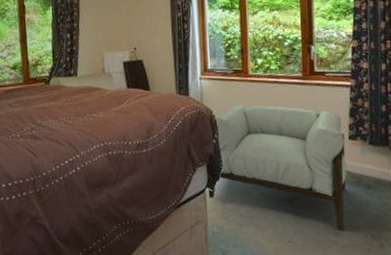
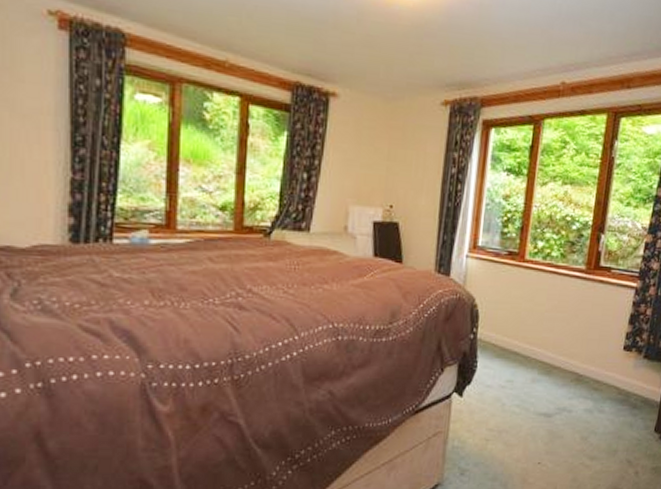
armchair: present [208,104,347,232] -> none [454,294,620,456]

